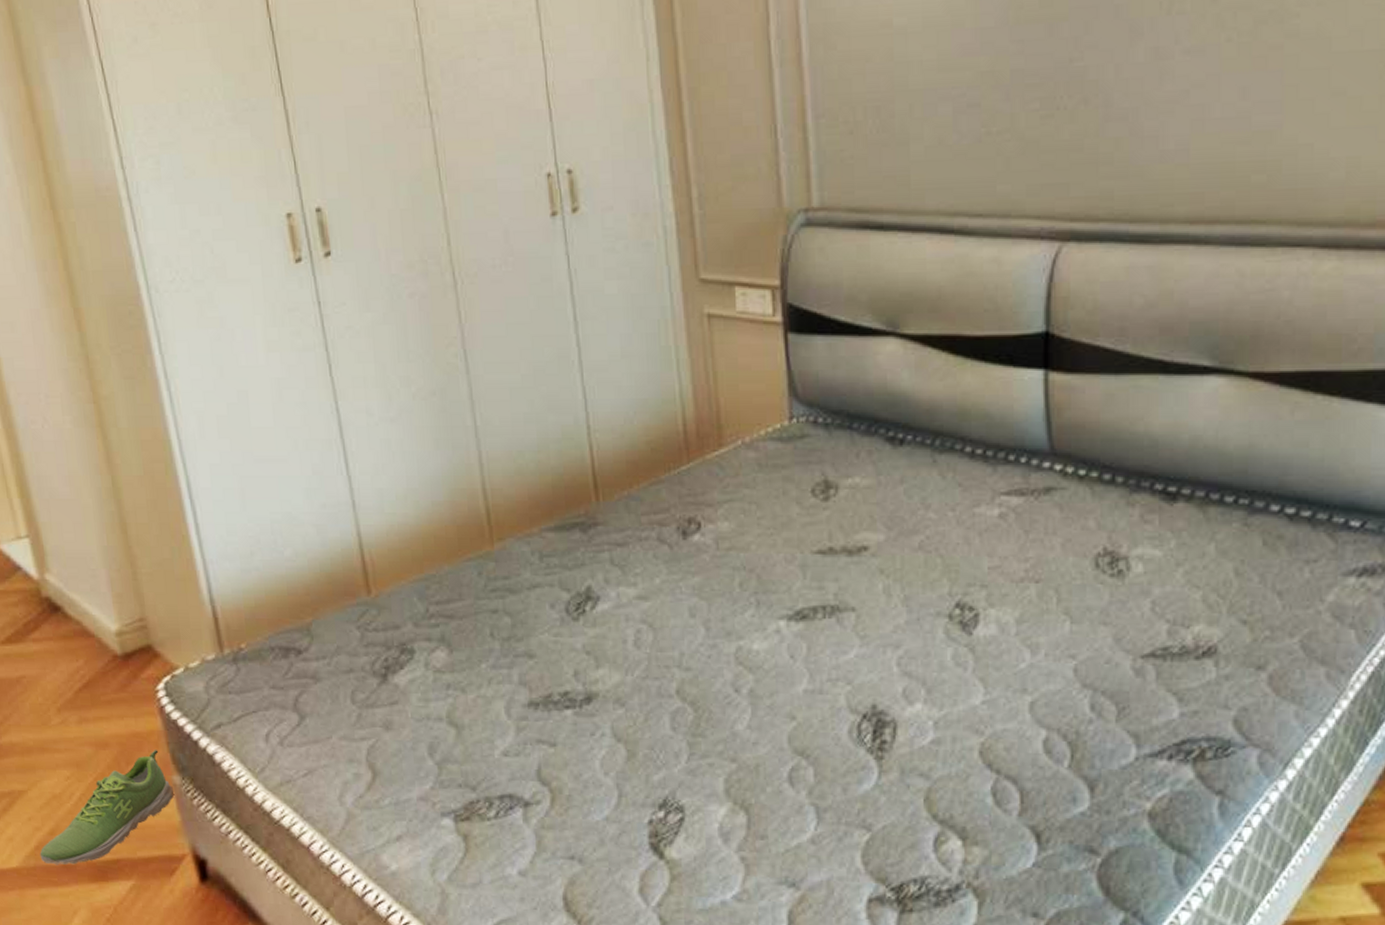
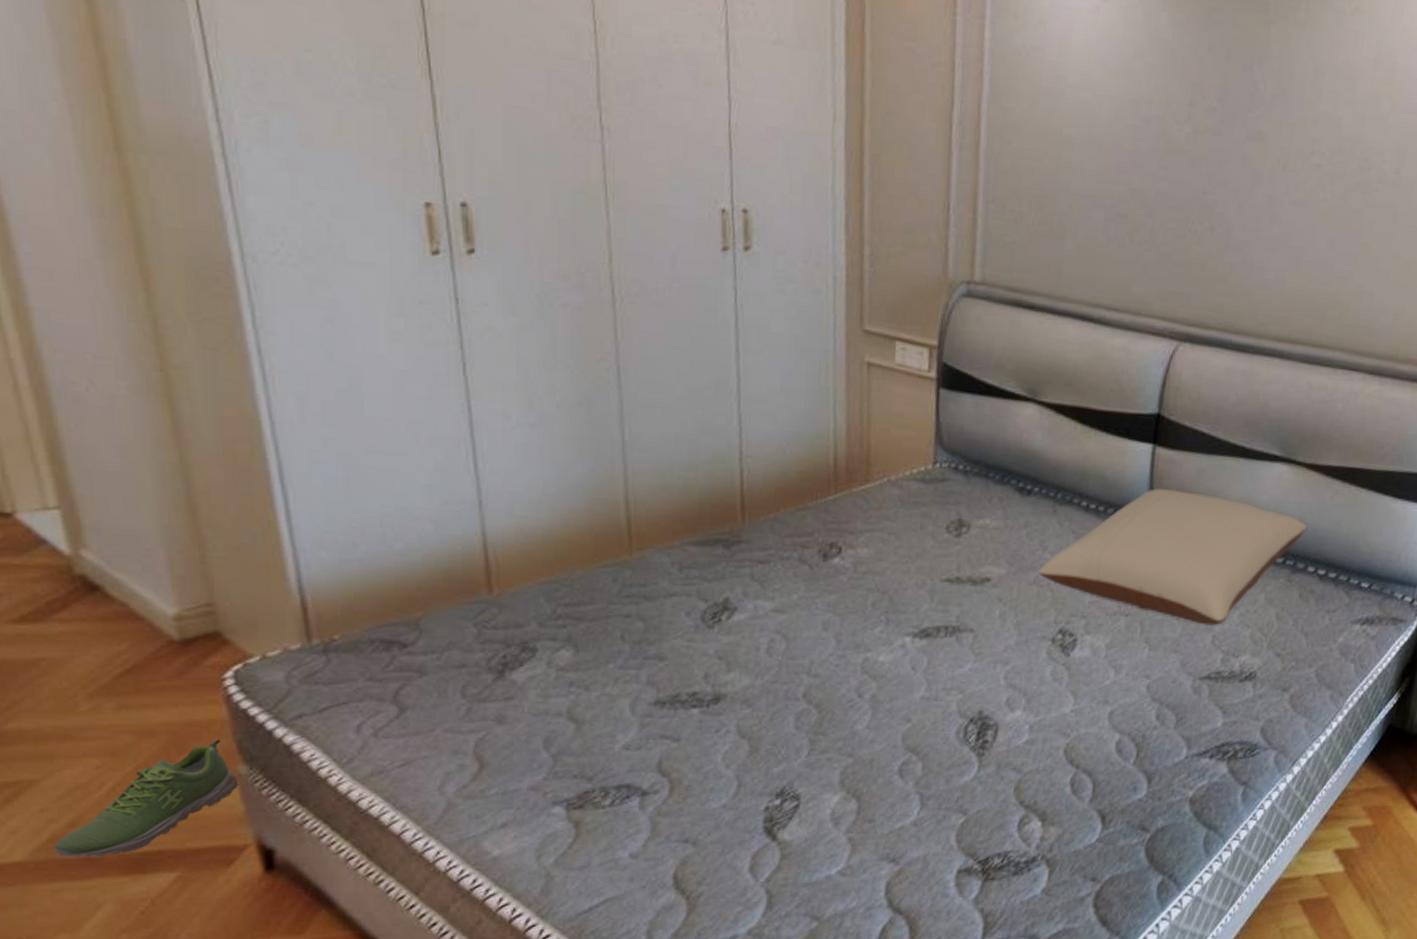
pillow: none [921,421,1261,589] -> present [1037,488,1307,626]

